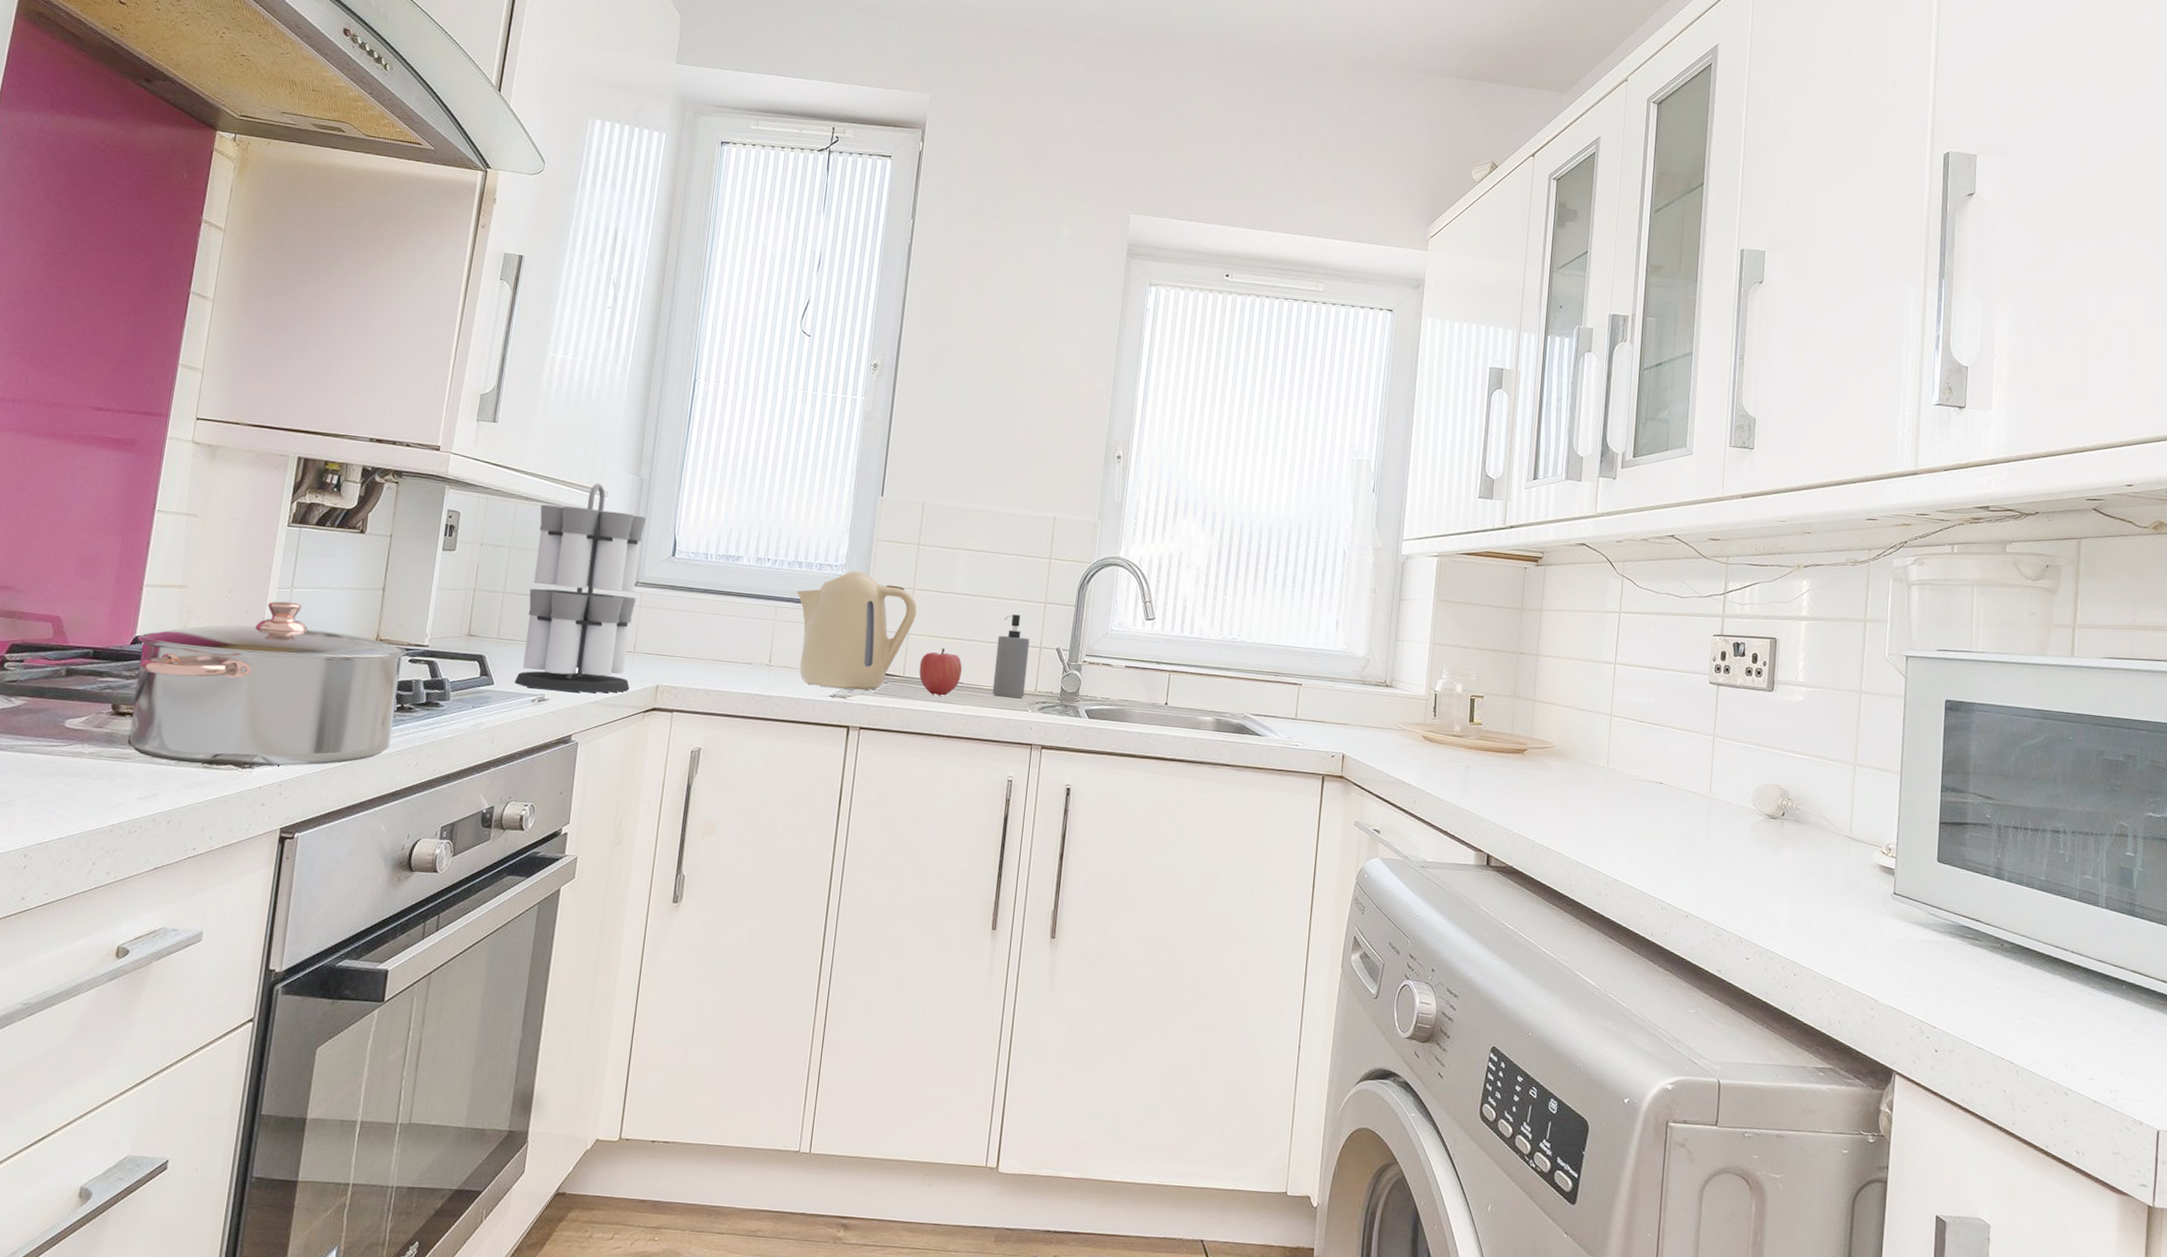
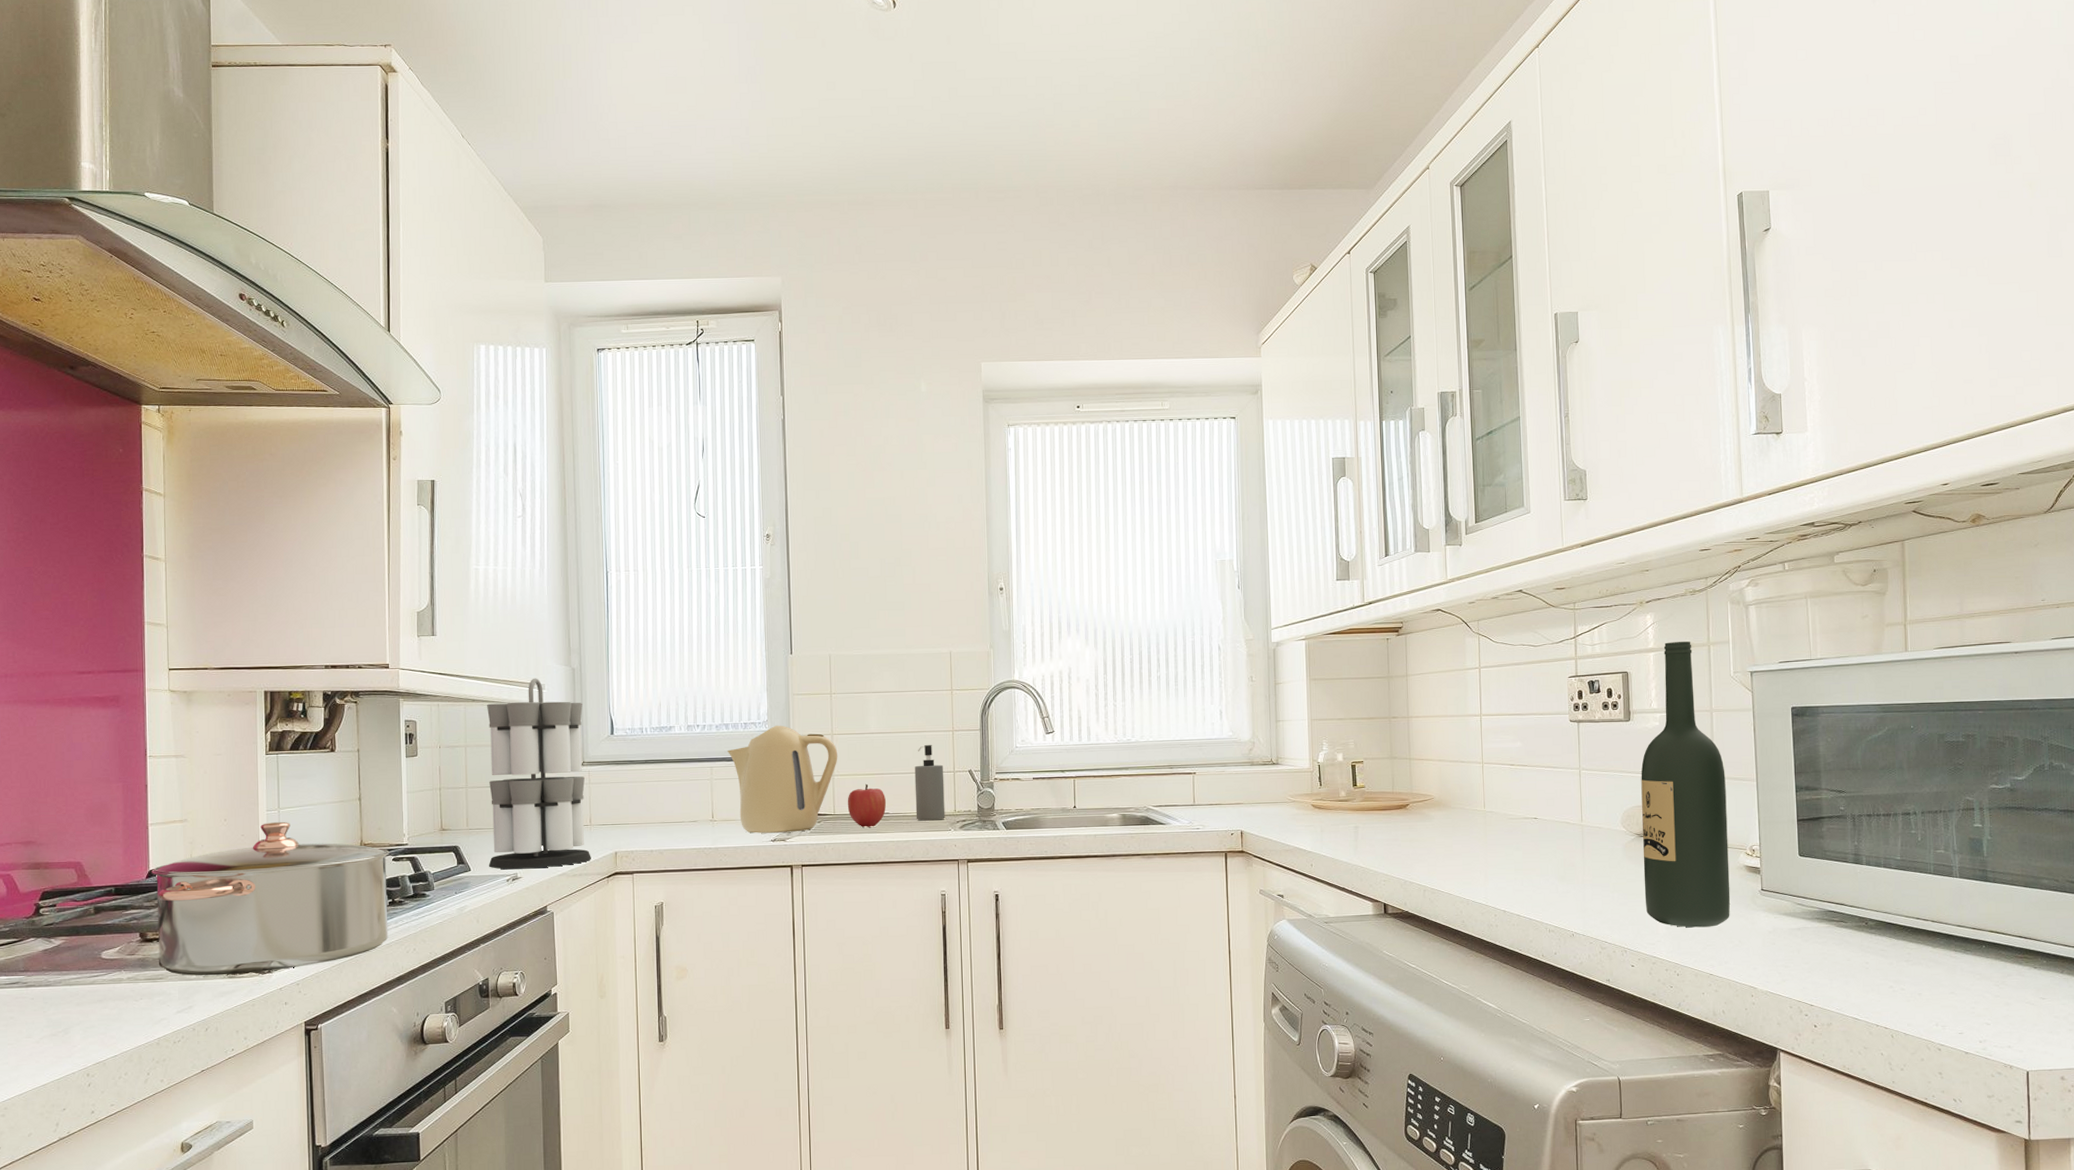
wine bottle: none [1768,612,1869,927] -> present [1641,641,1731,928]

